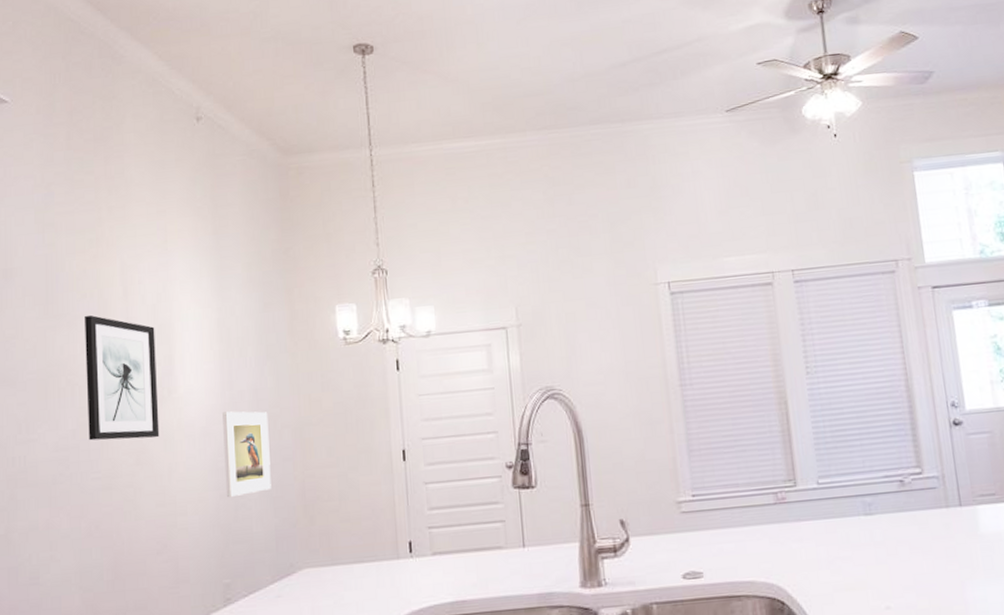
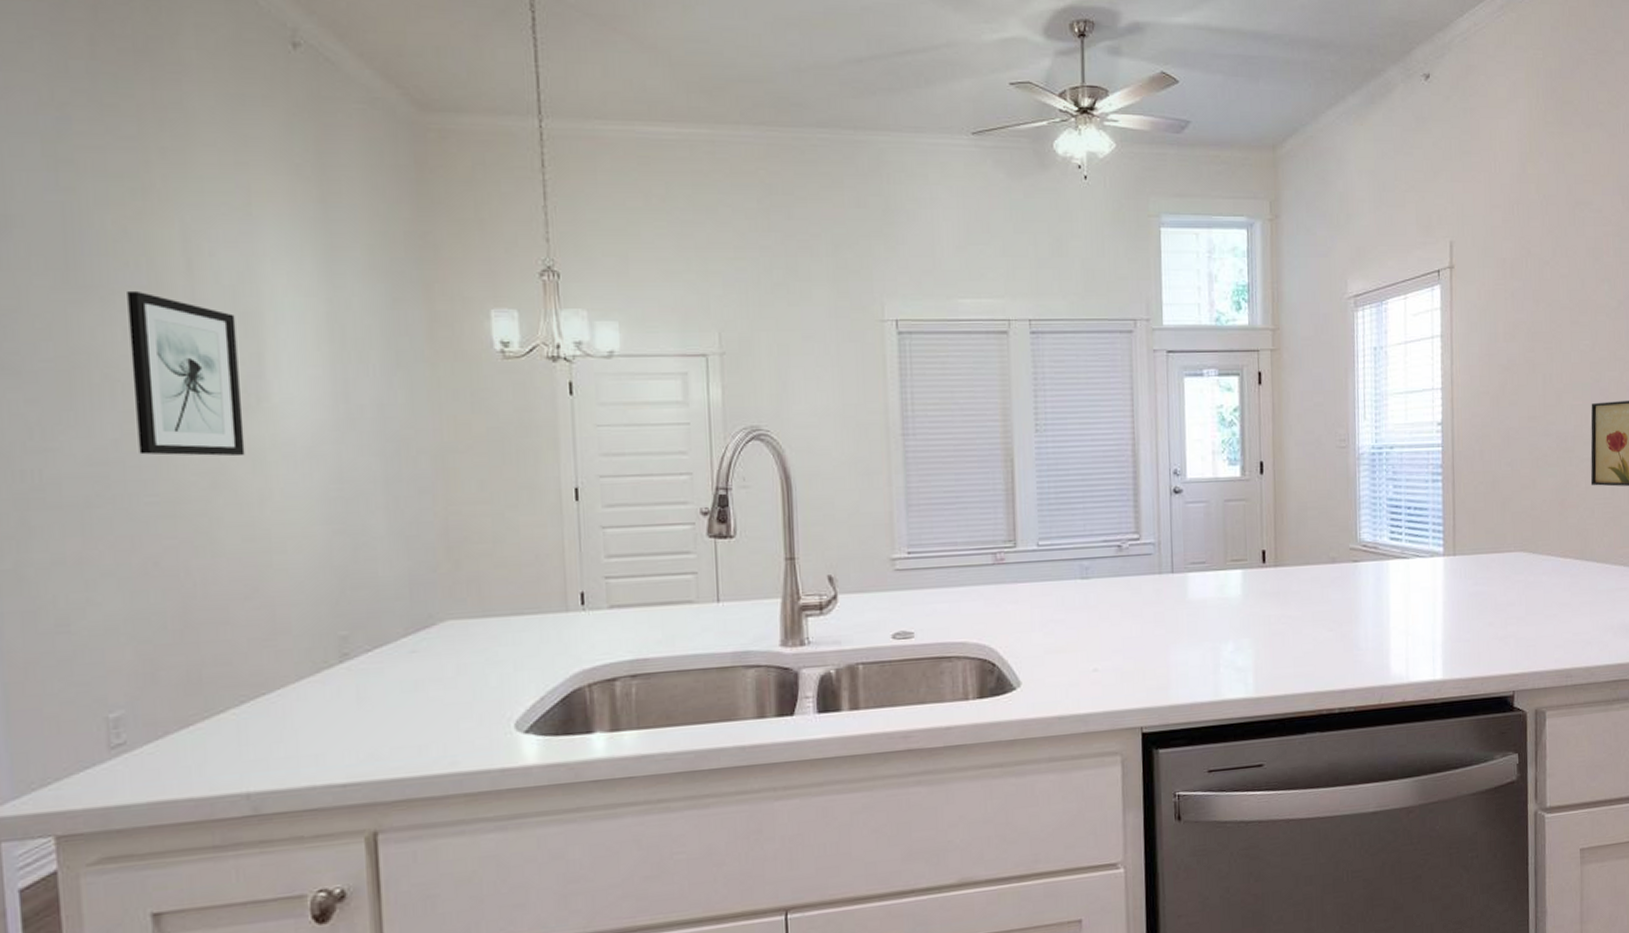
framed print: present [222,411,271,498] -> none [335,429,403,535]

